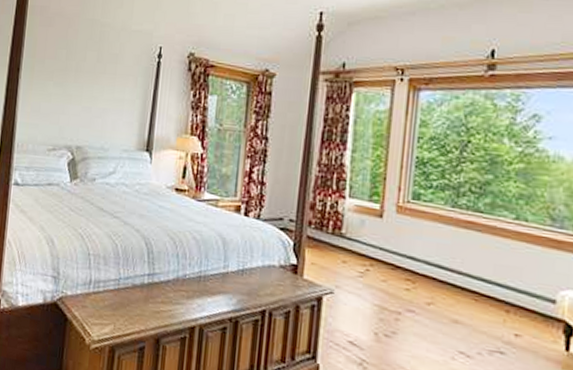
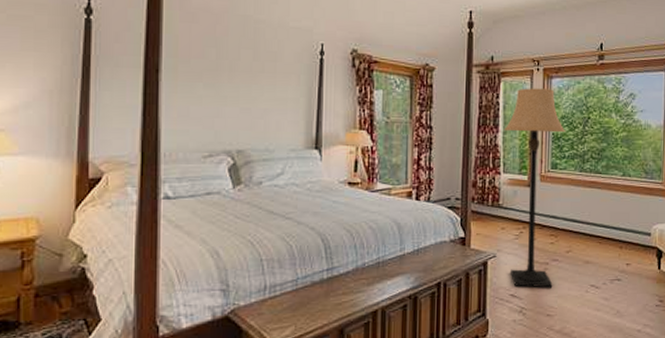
lamp: none [350,100,436,345] -> present [504,88,566,288]

